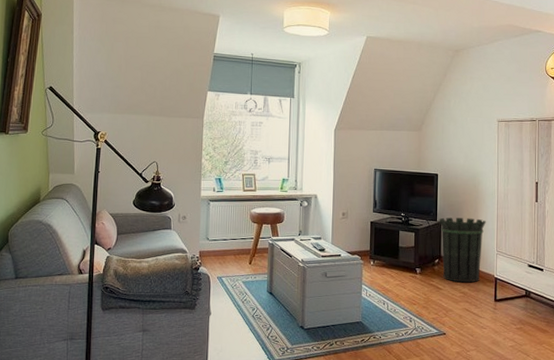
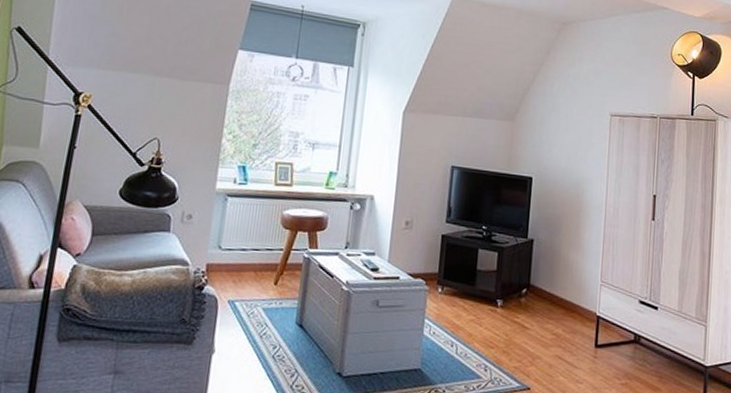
waste bin: present [438,217,486,283] -> none [529,234,590,322]

